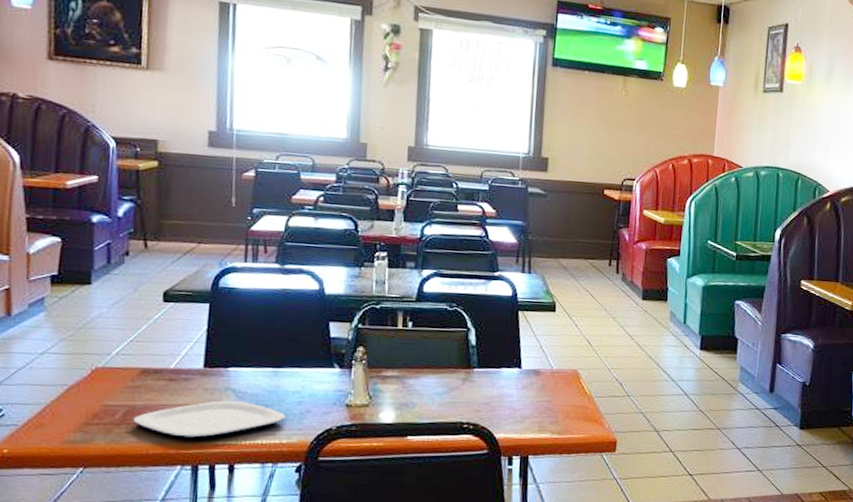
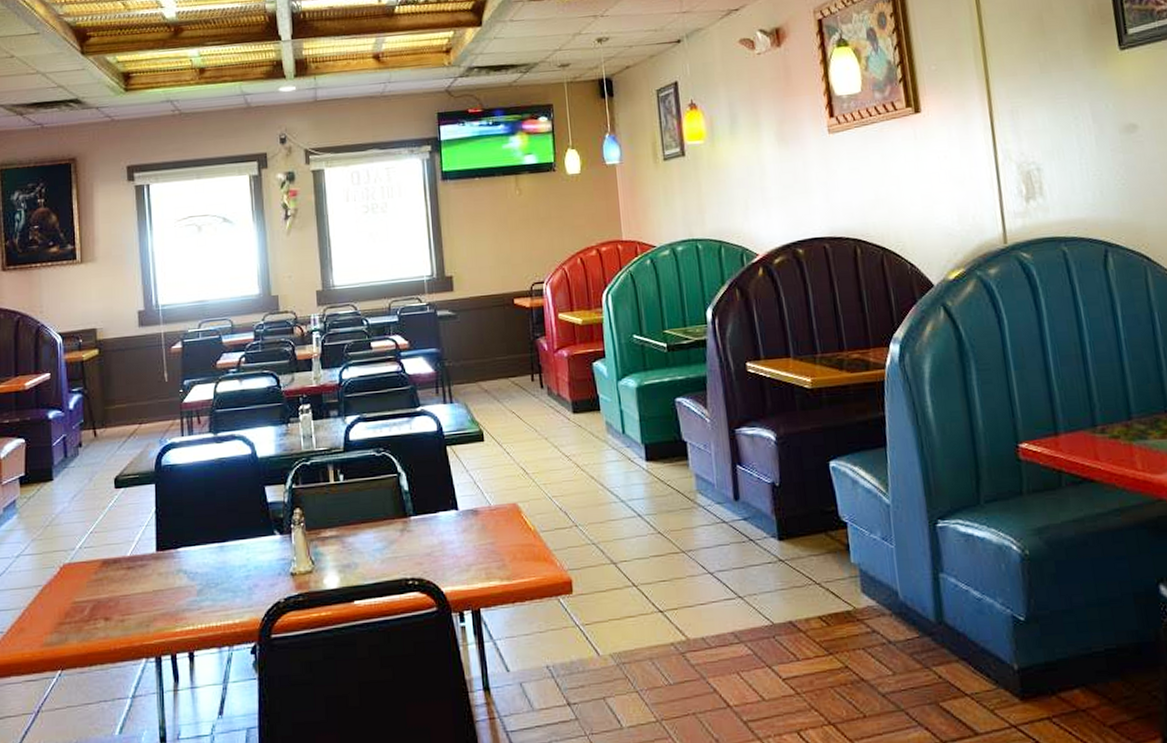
plate: present [133,400,286,438] -> none [99,582,236,628]

